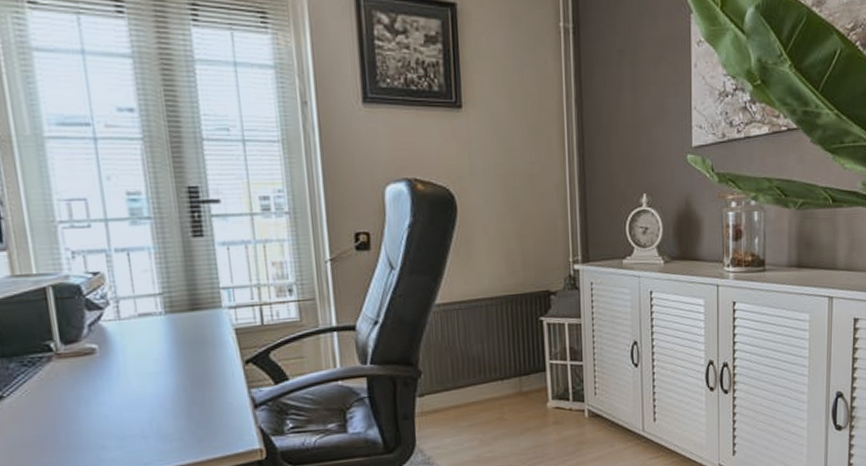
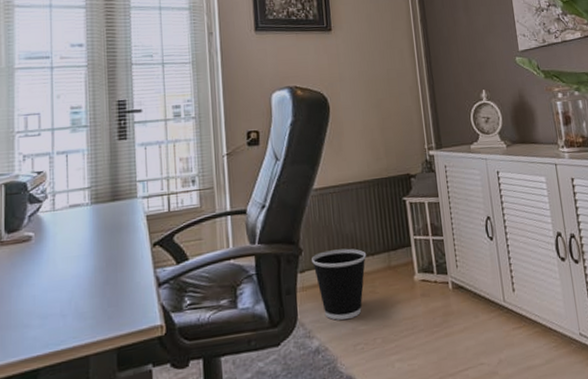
wastebasket: none [432,371,496,447] -> present [312,248,367,320]

